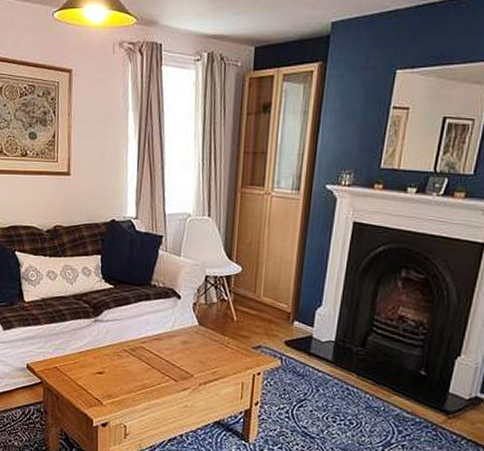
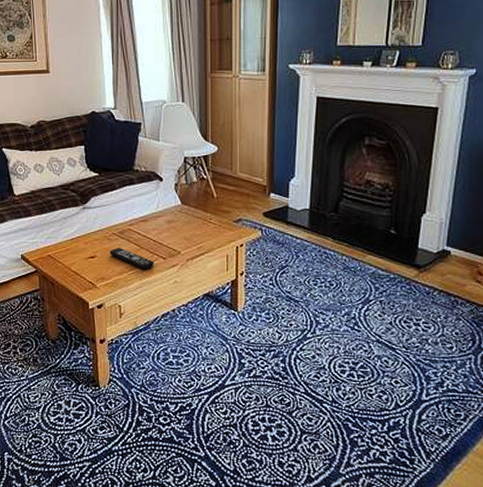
remote control: none [118,364,166,391] -> present [109,247,155,270]

